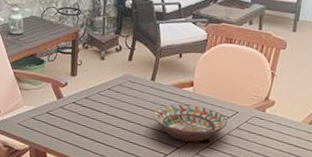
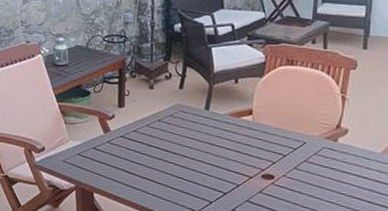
decorative bowl: present [153,104,227,143] -> none [209,135,294,179]

